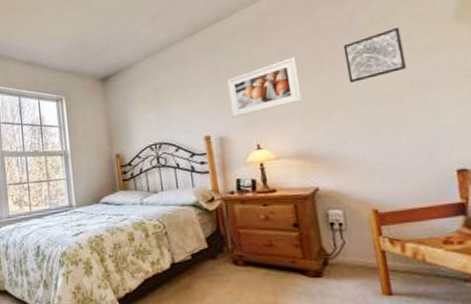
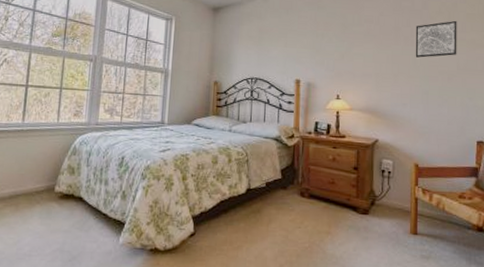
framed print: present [227,57,303,118] -> none [321,26,379,68]

